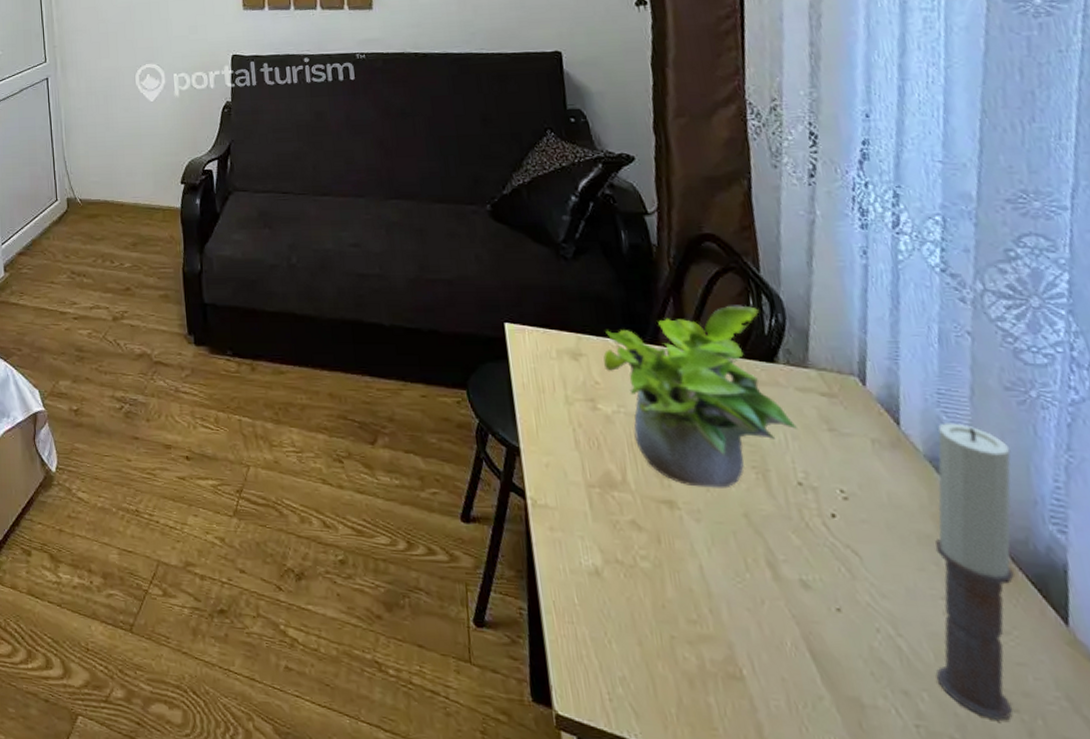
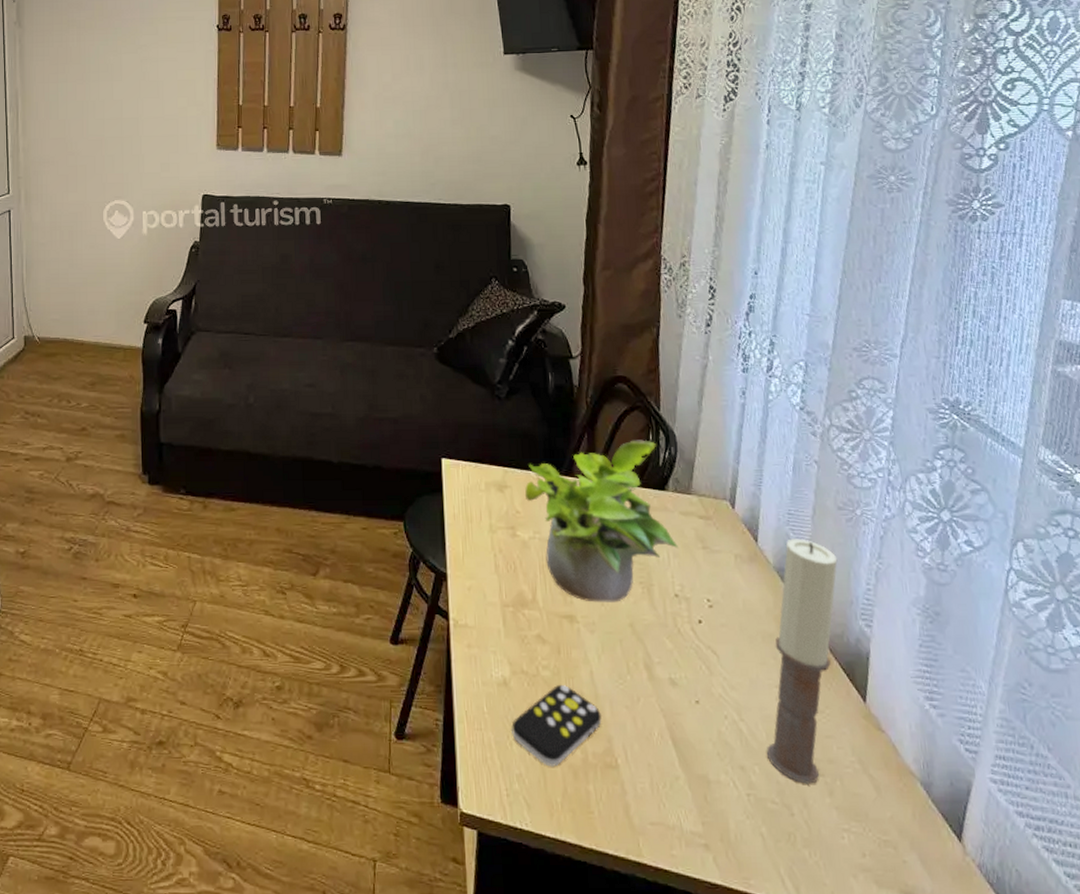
remote control: none [608,579,719,672] -> present [511,685,602,767]

